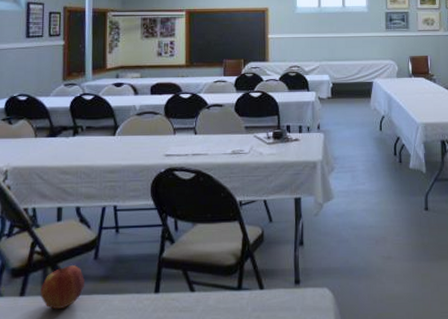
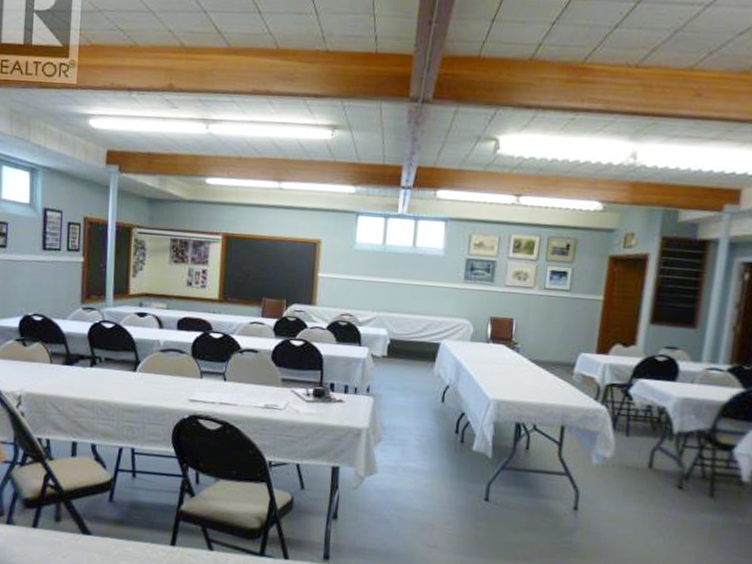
apple: present [40,265,86,310] -> none [53,501,99,547]

